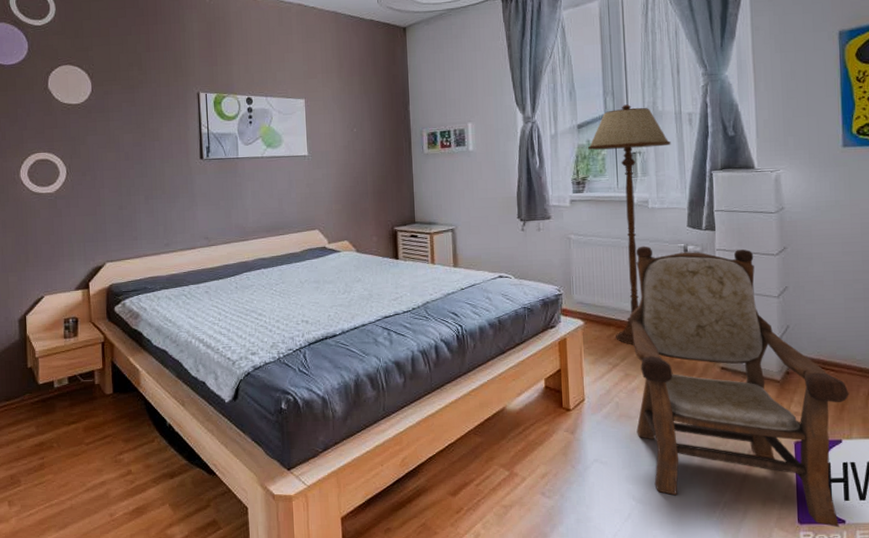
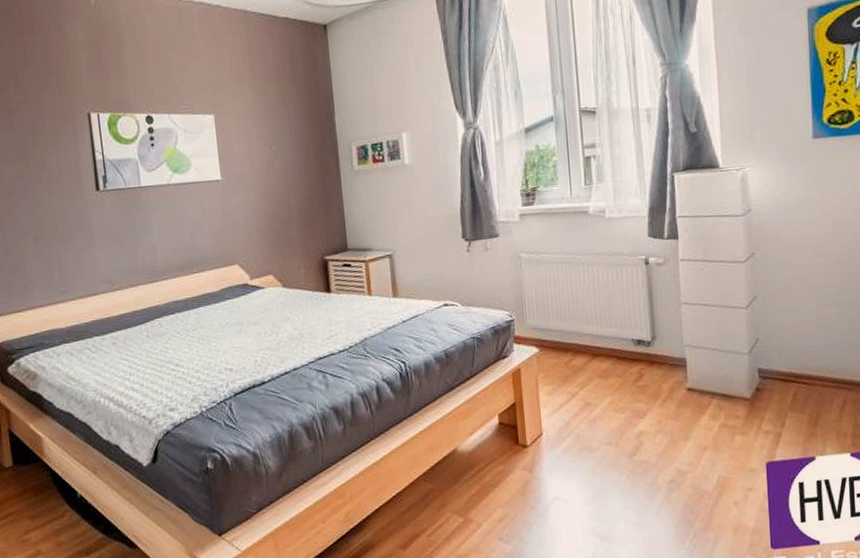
floor lamp: present [587,104,671,345] -> none [536,102,628,371]
armchair: present [629,246,849,528] -> none [587,258,823,550]

